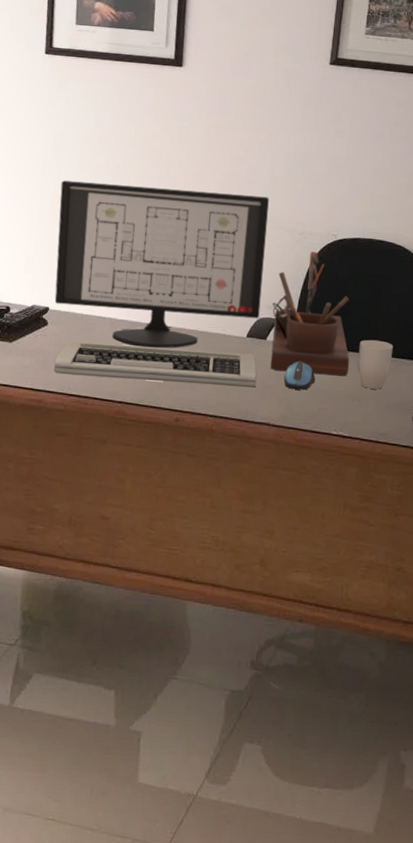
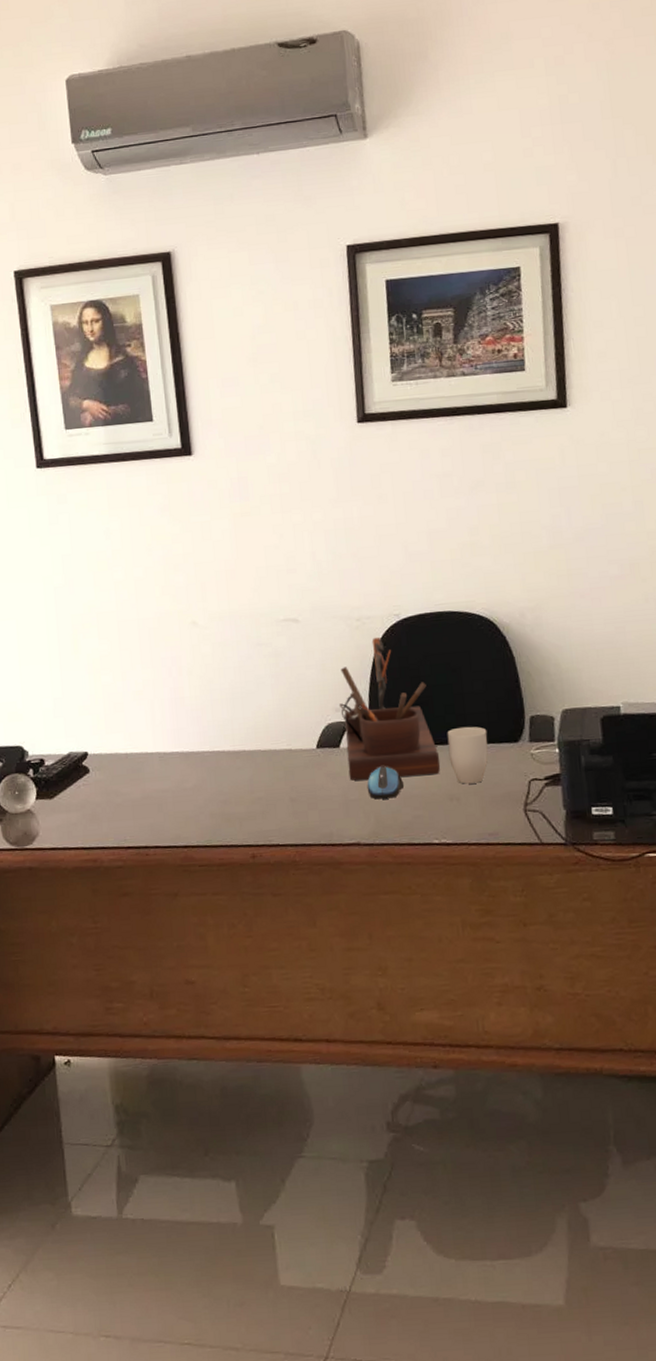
computer monitor: present [54,180,270,349] -> none [78,584,327,780]
computer keyboard: present [54,341,257,388] -> none [104,767,337,826]

